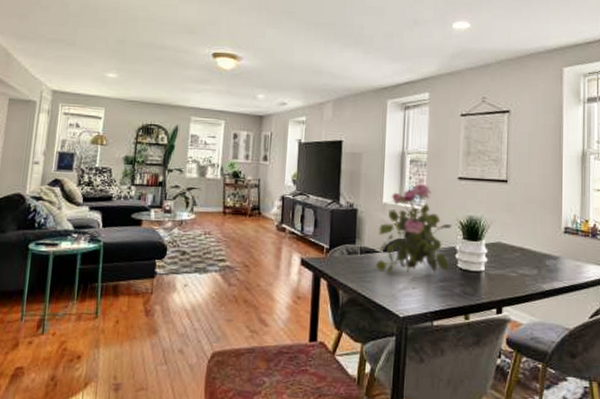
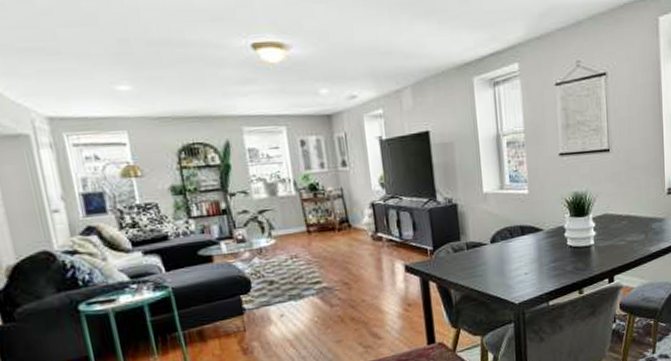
flower bouquet: present [375,183,452,275] -> none [483,165,559,265]

